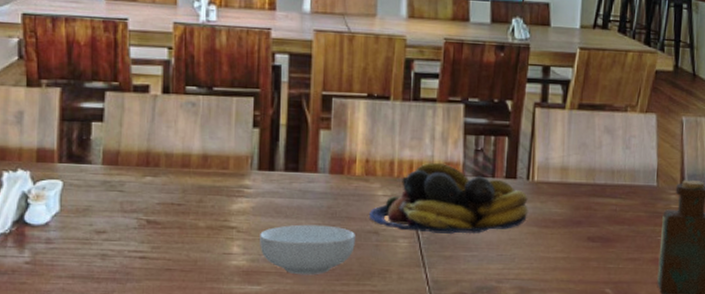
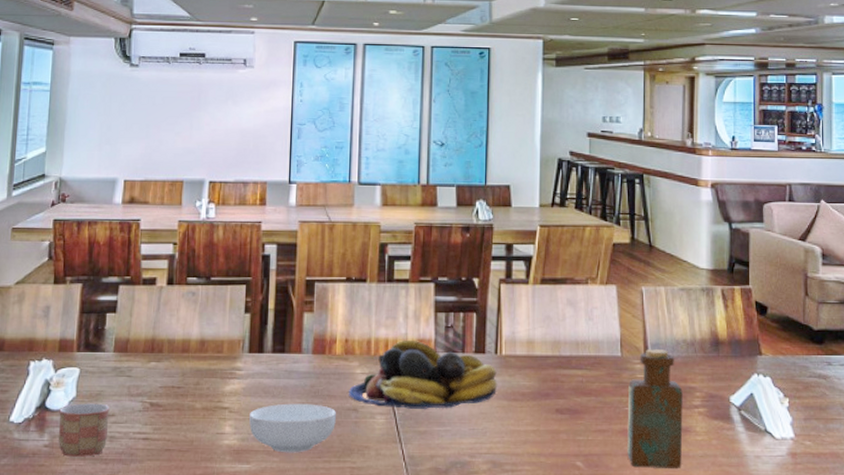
mug: none [41,218,100,275] -> present [58,403,110,457]

